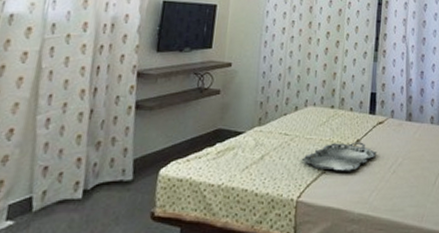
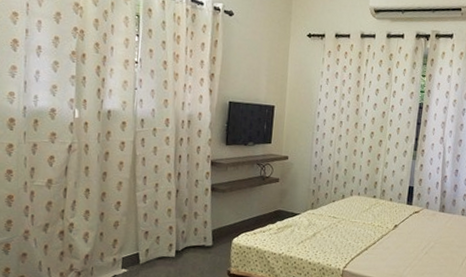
serving tray: present [301,142,377,172] -> none [347,226,412,251]

